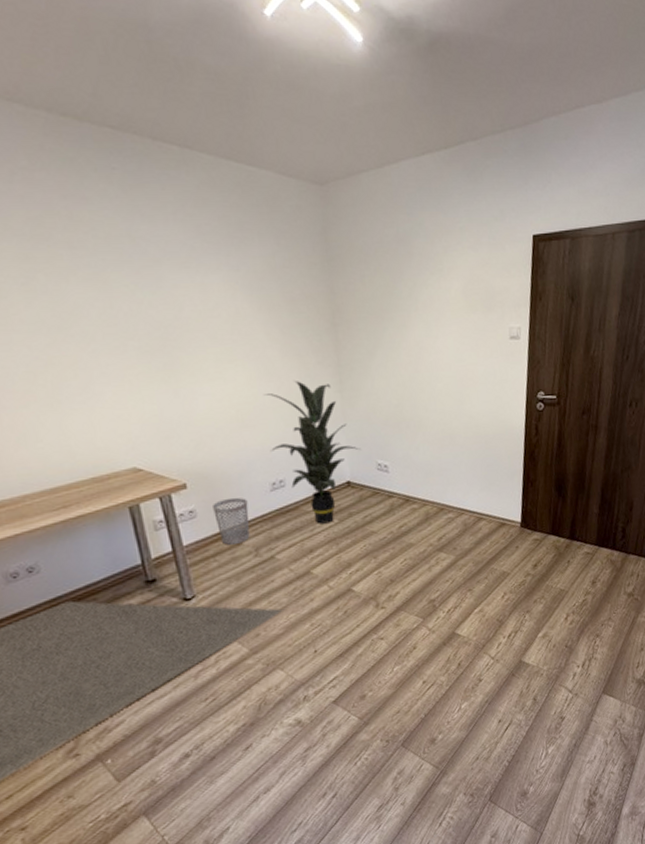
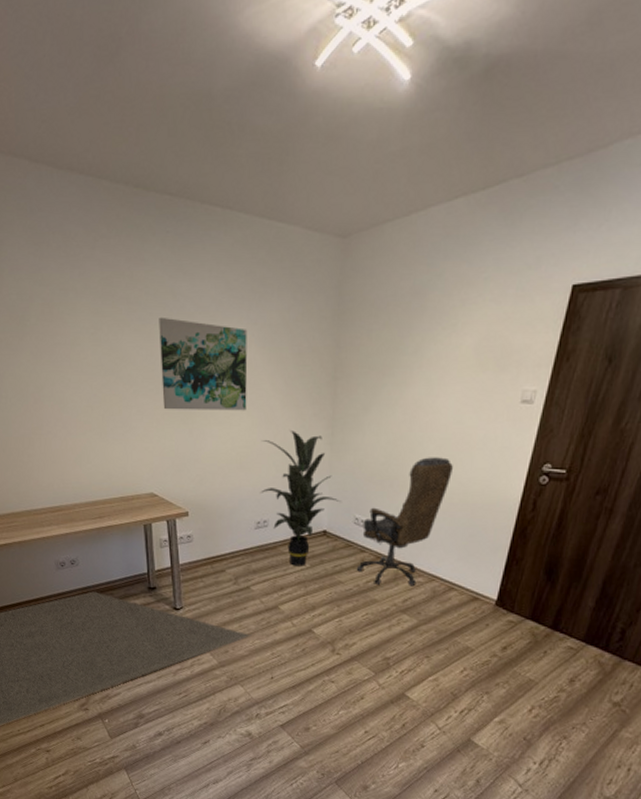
wall art: none [115,263,241,370] -> present [159,317,248,411]
wastebasket: present [213,497,250,545] -> none [206,529,235,570]
office chair: none [386,394,463,528] -> present [357,457,453,587]

